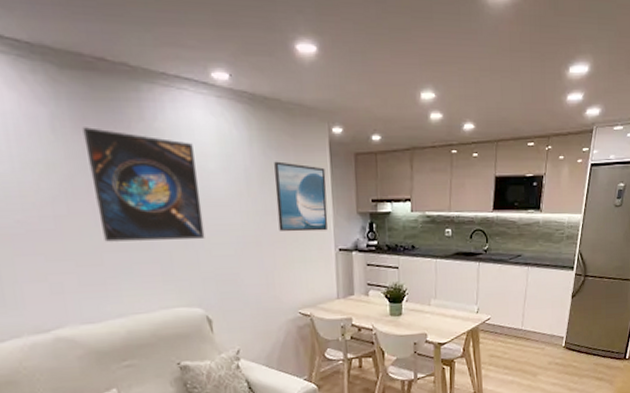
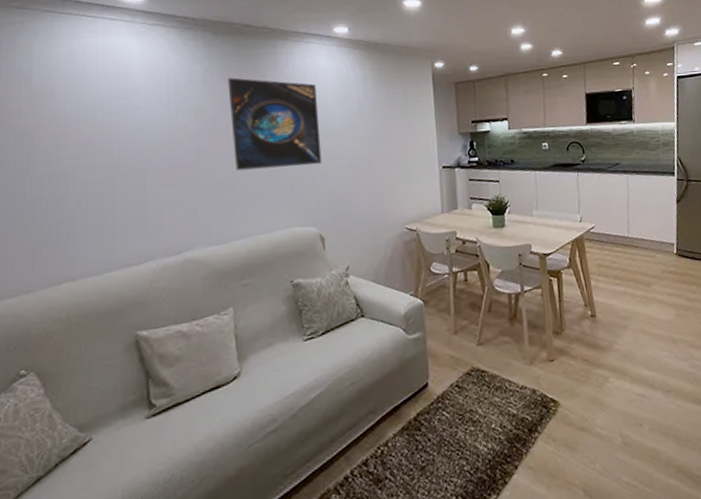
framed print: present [274,161,328,232] -> none [384,94,432,153]

